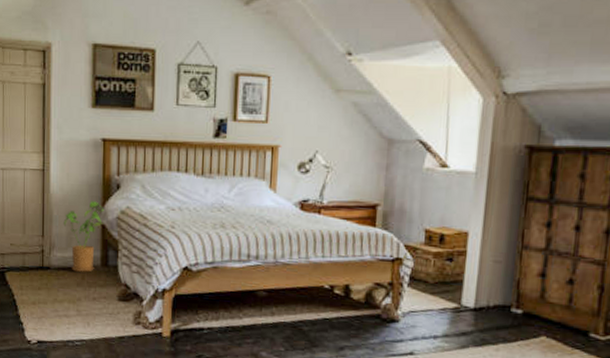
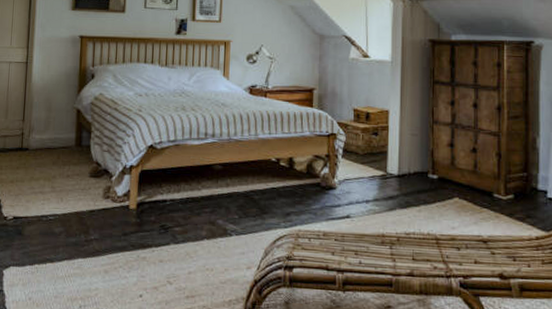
house plant: present [63,201,104,272] -> none [42,89,80,152]

